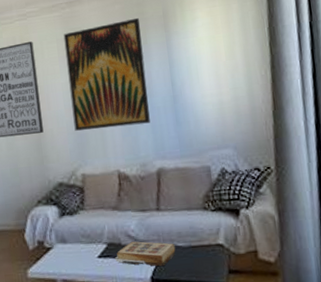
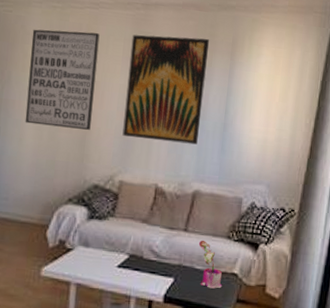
book: present [115,241,176,266] -> none [134,256,194,285]
potted plant: none [174,216,210,264] -> present [198,240,223,289]

